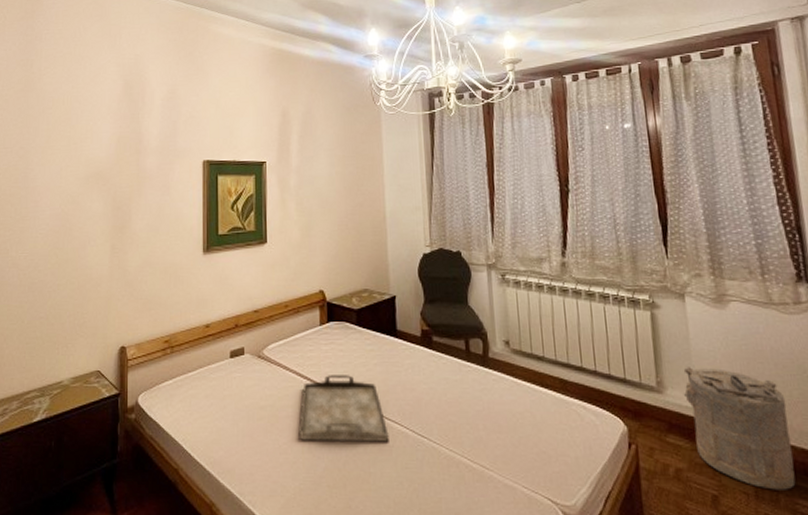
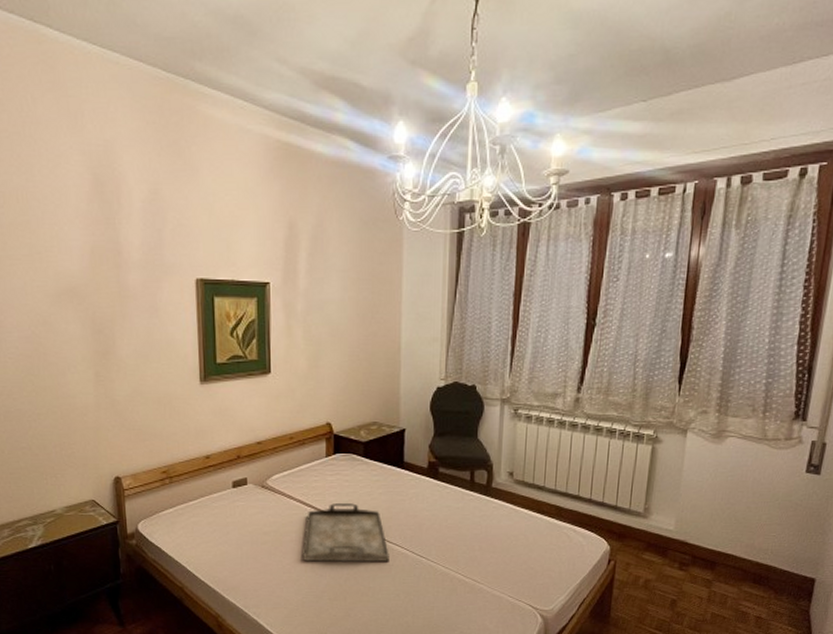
laundry hamper: present [683,367,796,490] -> none [665,495,754,595]

